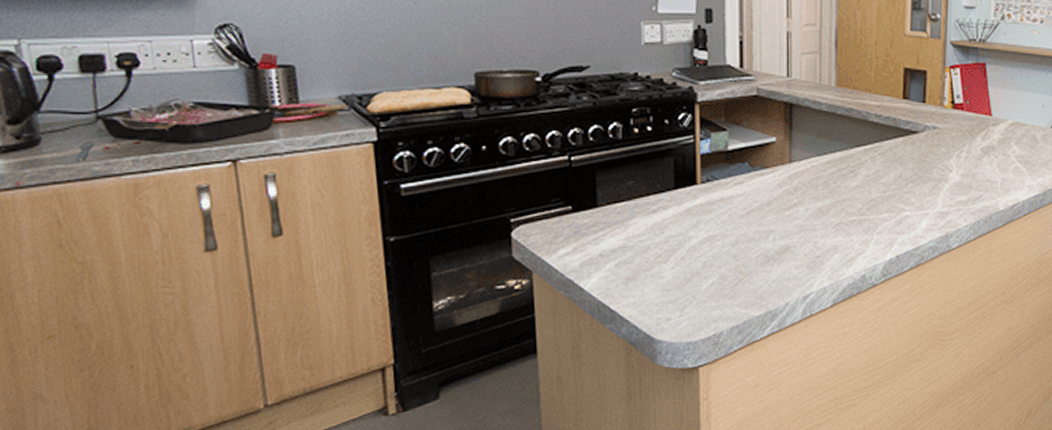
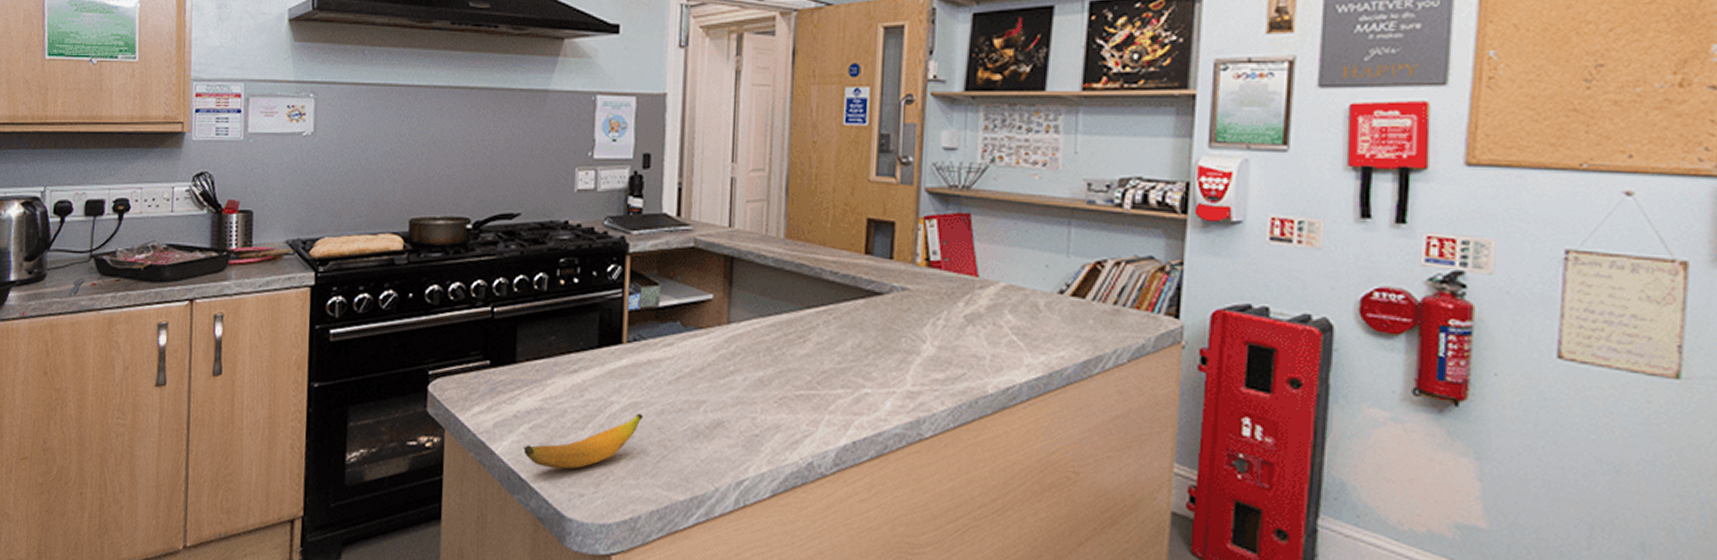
banana: none [611,245,720,299] -> present [523,413,644,470]

